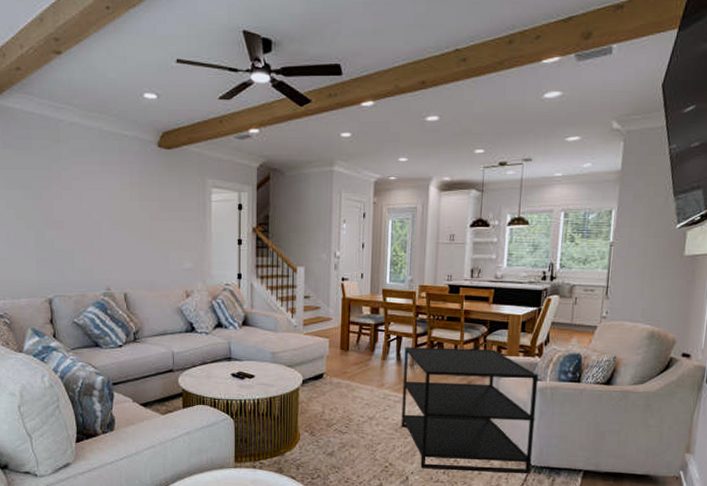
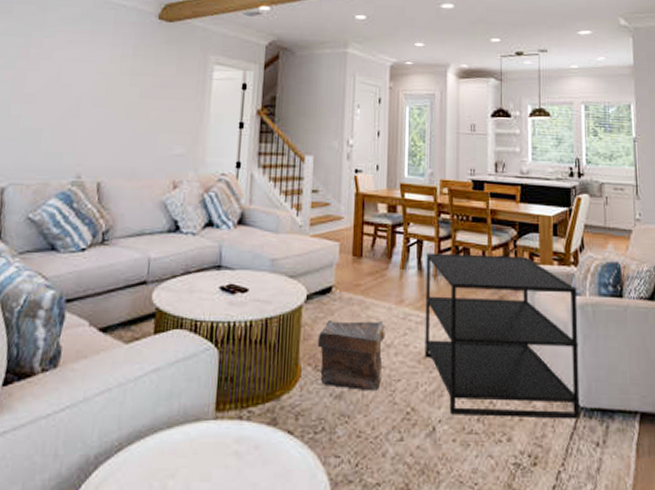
pouch: none [312,398,368,451] -> present [317,319,385,392]

